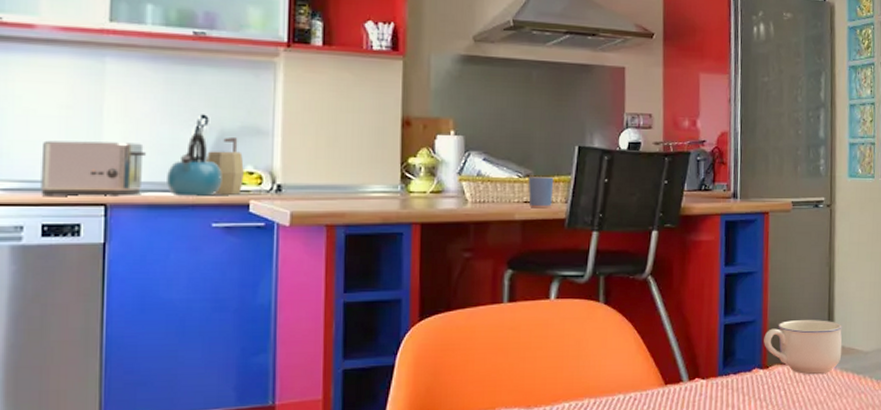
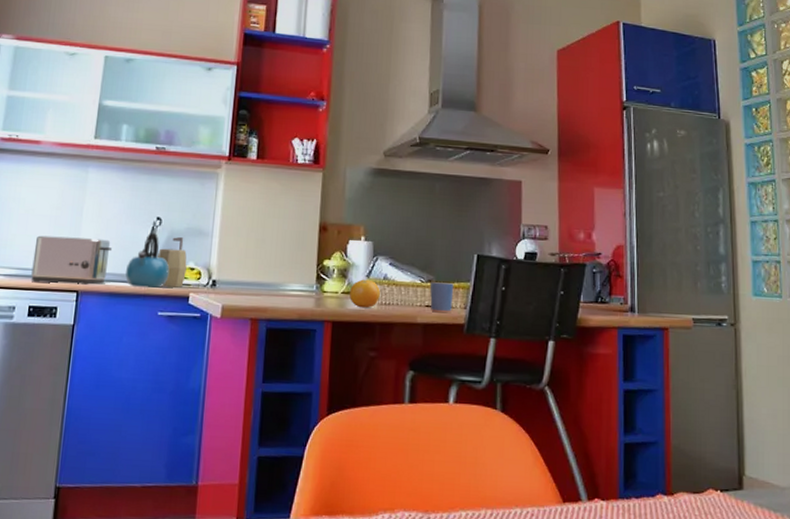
fruit: none [438,177,474,208] -> present [349,279,380,309]
cup: present [764,320,843,375] -> none [667,445,755,508]

